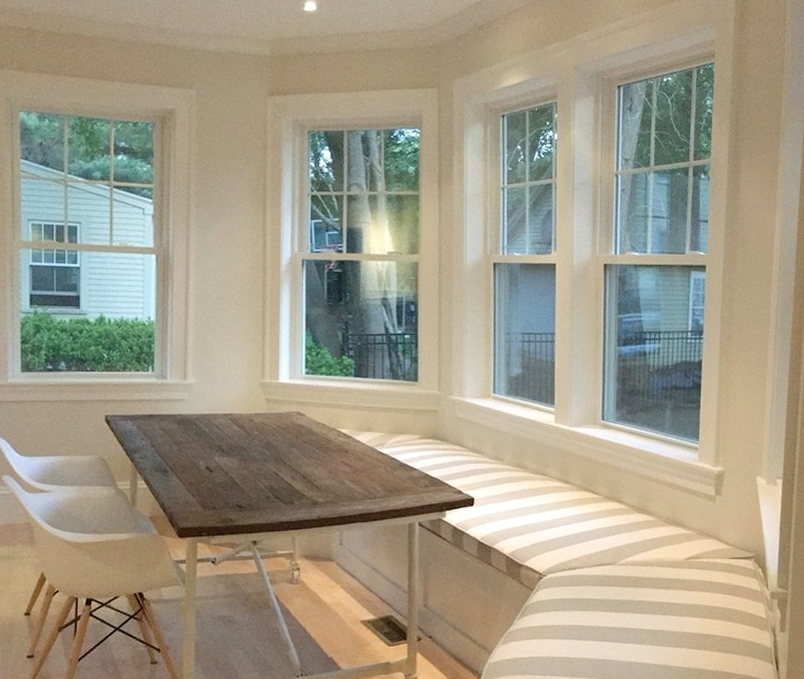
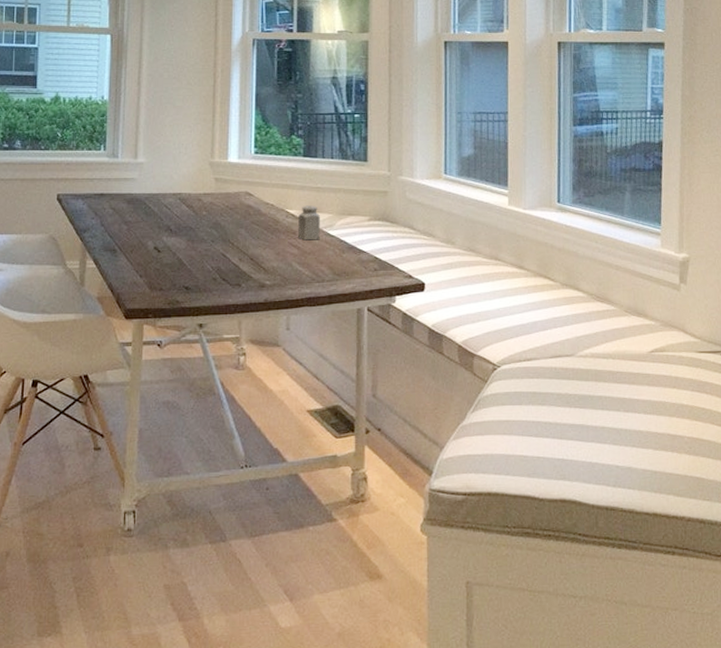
salt shaker: none [349,424,372,459] -> present [297,205,320,241]

